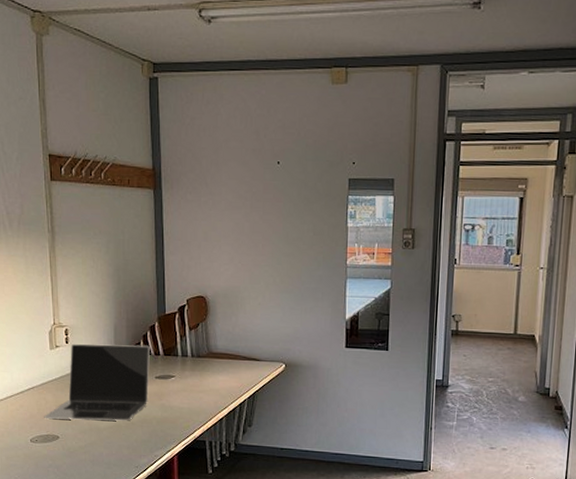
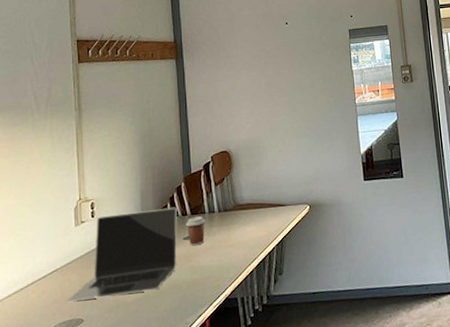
coffee cup: none [158,358,178,386] -> present [186,216,205,246]

